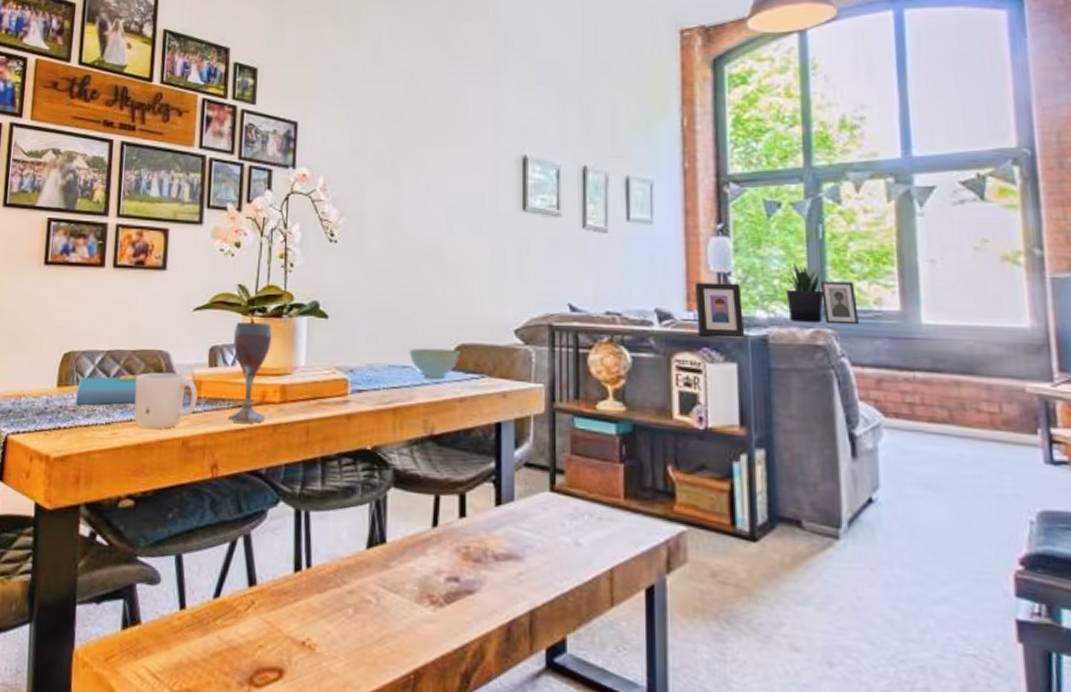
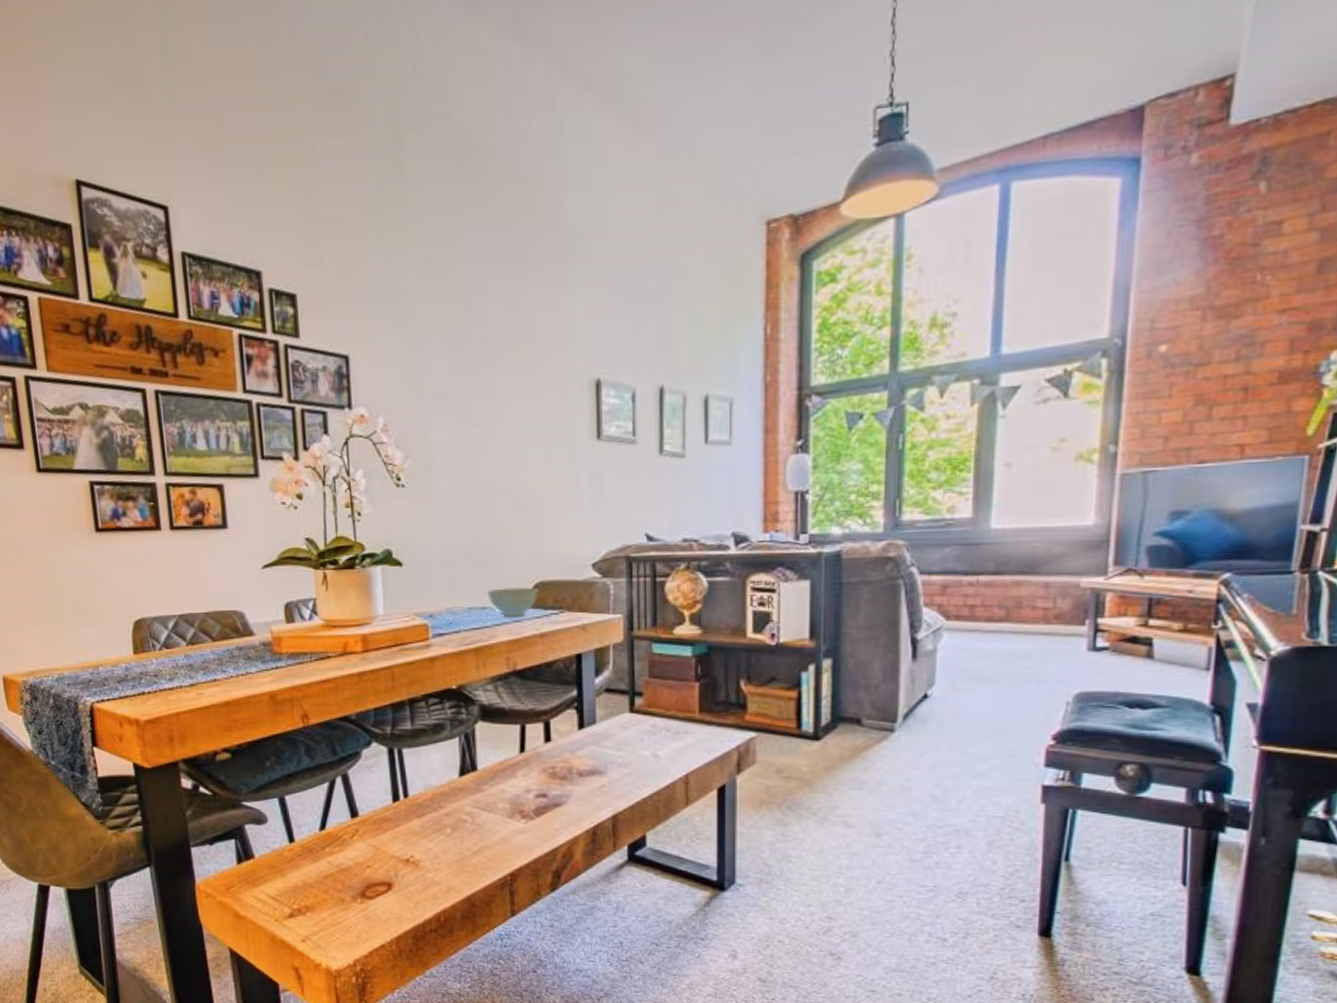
book: present [76,374,137,406] -> none [155,636,217,670]
mug: present [133,372,198,429] -> none [213,631,279,686]
cup: present [227,322,272,423] -> none [307,575,350,674]
picture frame: present [694,282,745,338] -> none [772,501,820,557]
planter: present [786,264,824,324] -> none [861,477,899,537]
picture frame: present [820,281,860,325] -> none [896,491,932,536]

